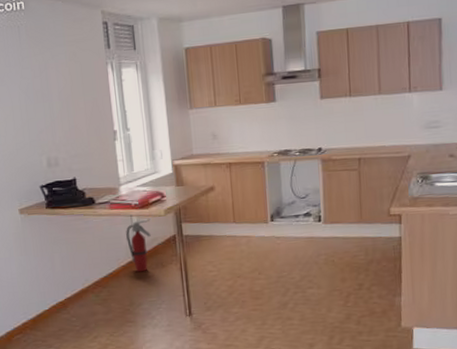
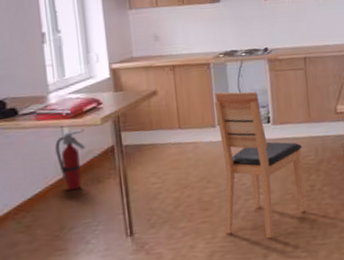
chair: none [267,189,353,330] -> present [214,91,305,239]

